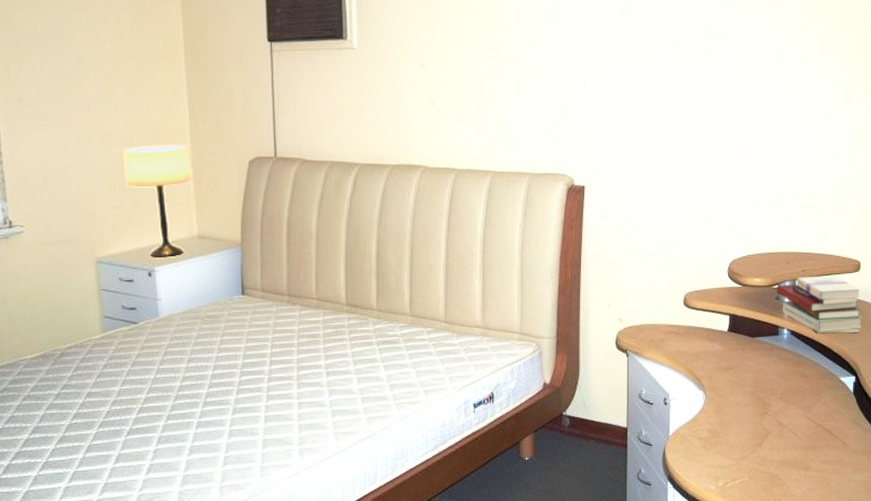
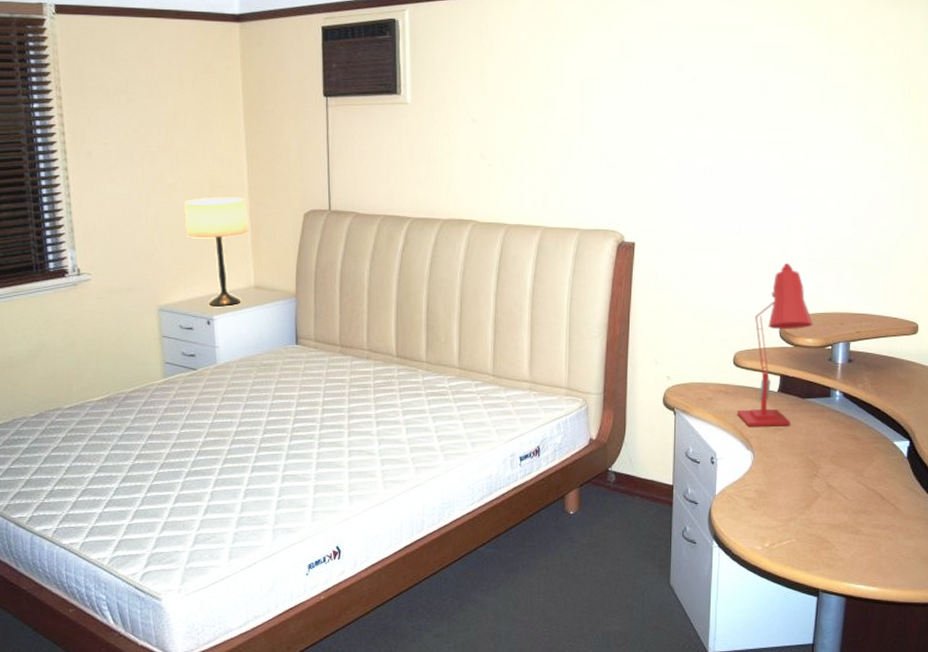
desk lamp: none [689,203,761,367] -> present [737,262,814,427]
books: present [777,276,862,334] -> none [830,337,919,397]

